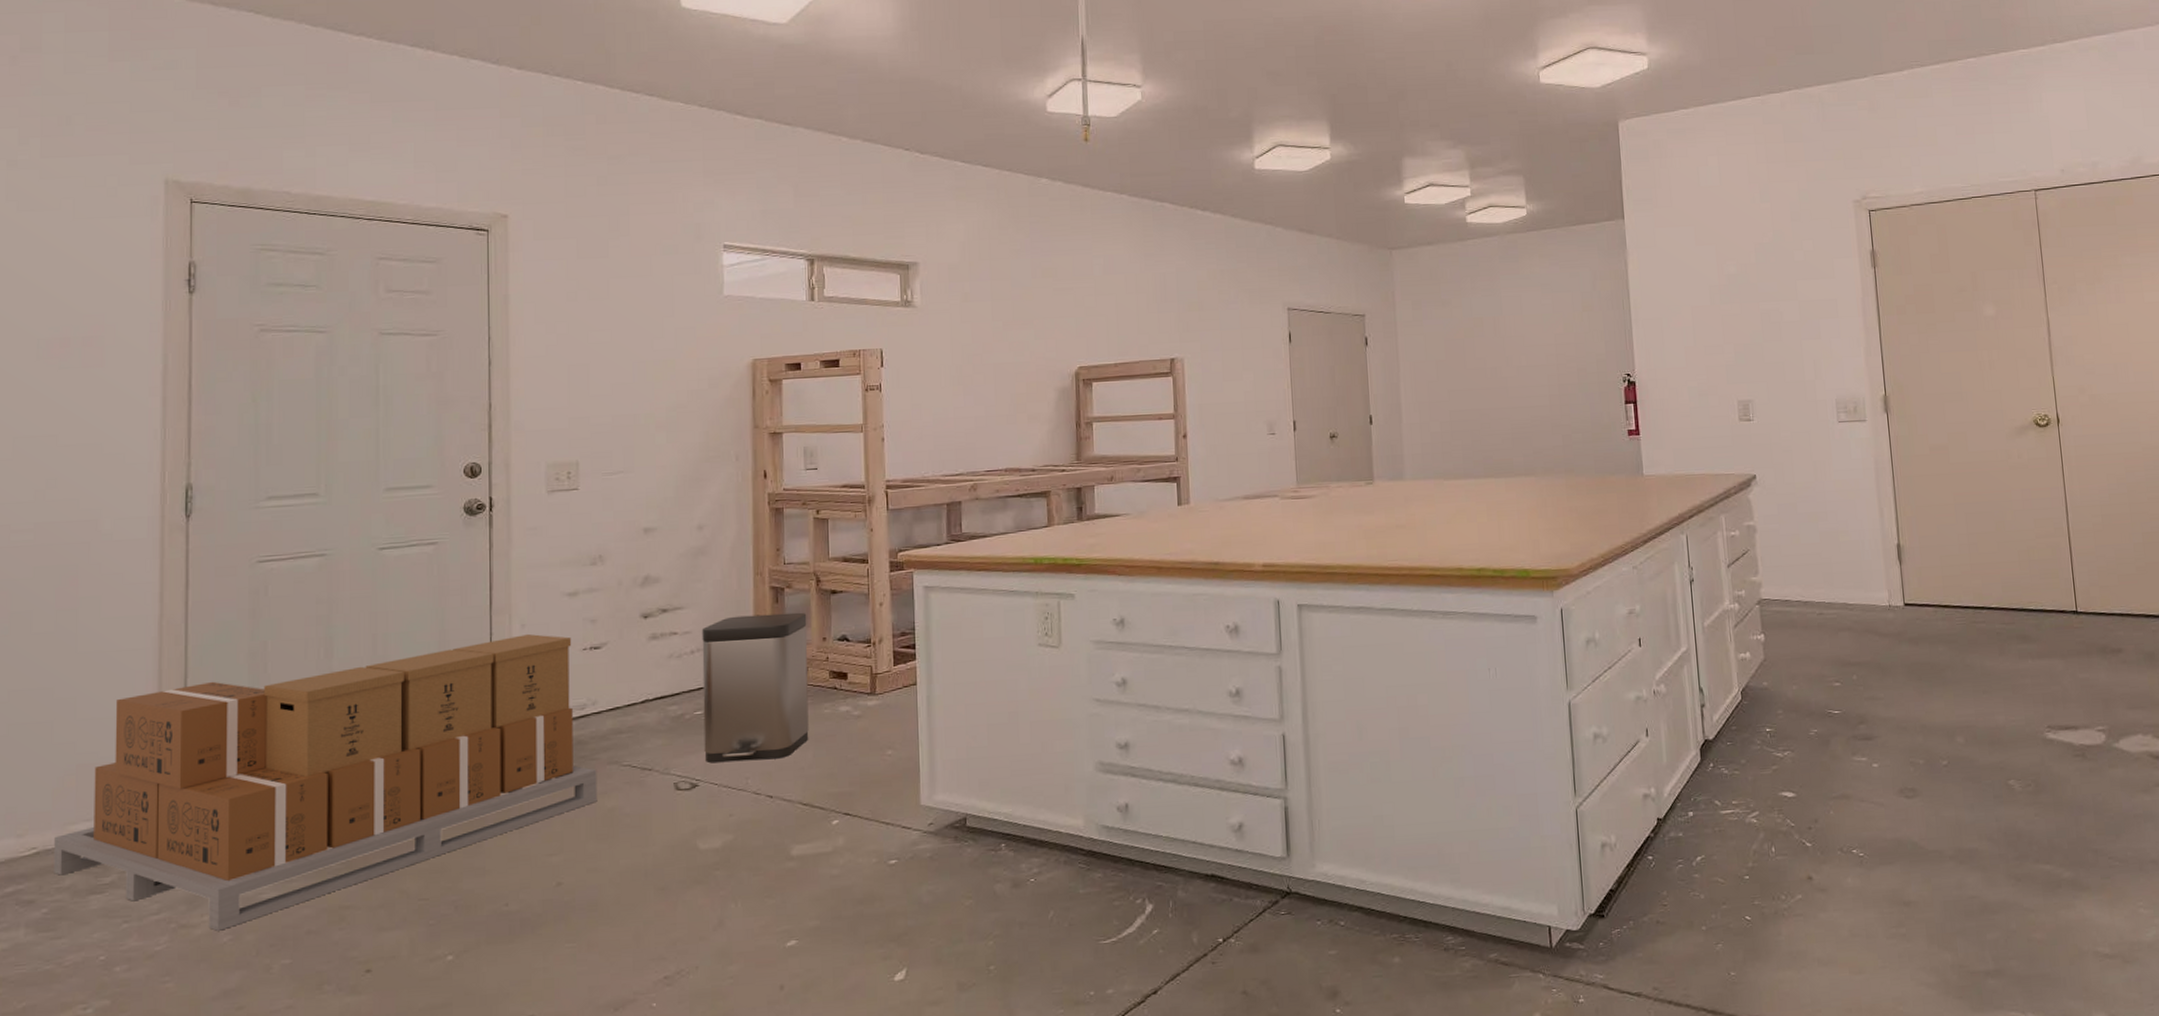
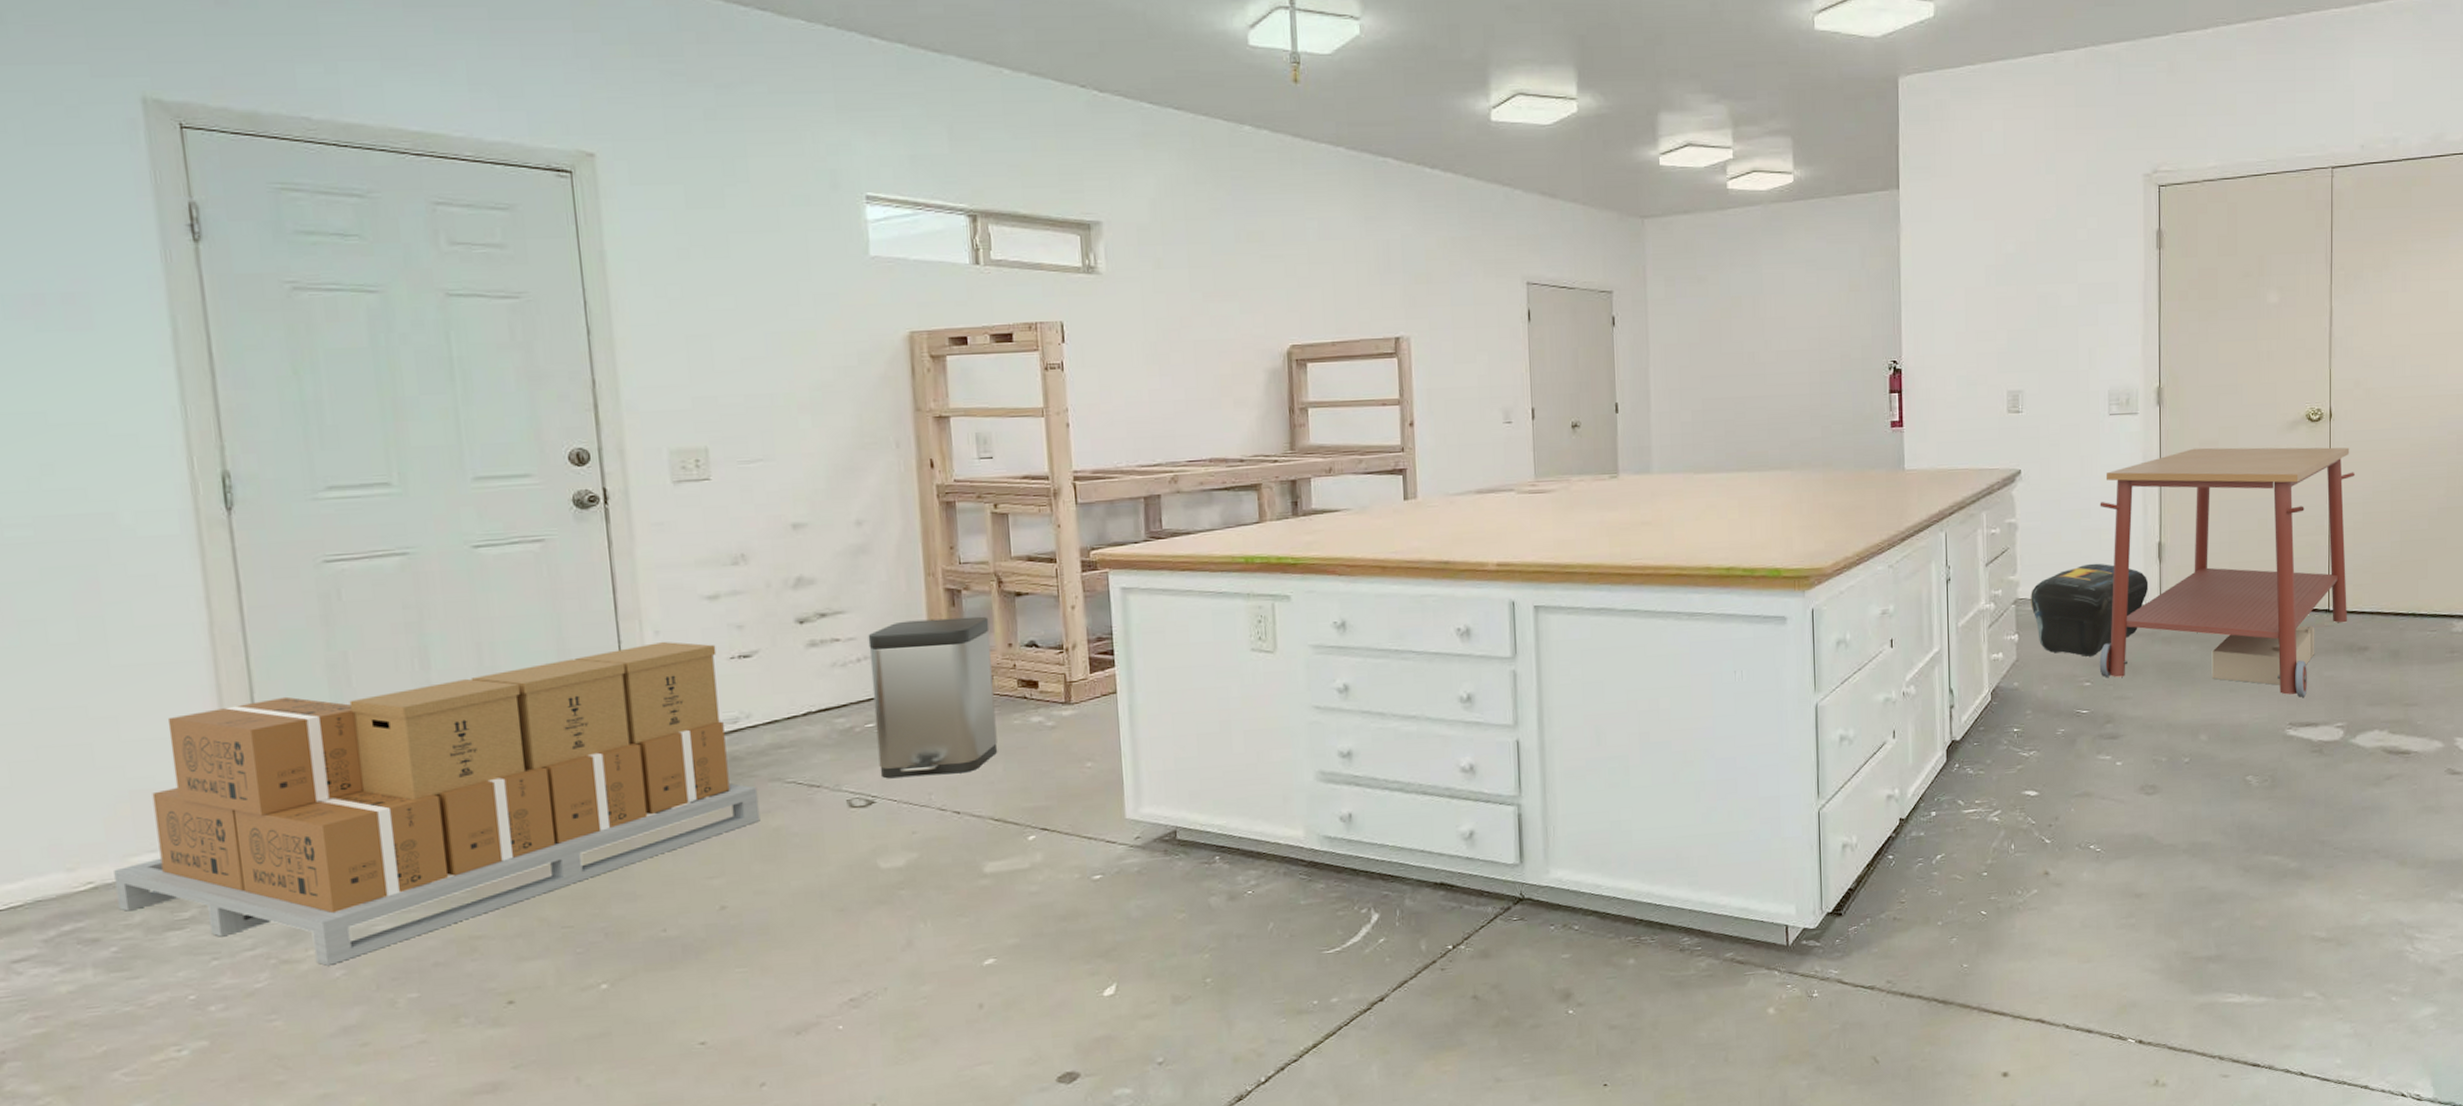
toolbox: none [1774,564,1891,657] -> present [2031,563,2149,657]
work table: none [1835,451,2097,700] -> present [2099,447,2356,697]
storage bin: none [1961,627,2066,687] -> present [2213,625,2315,685]

